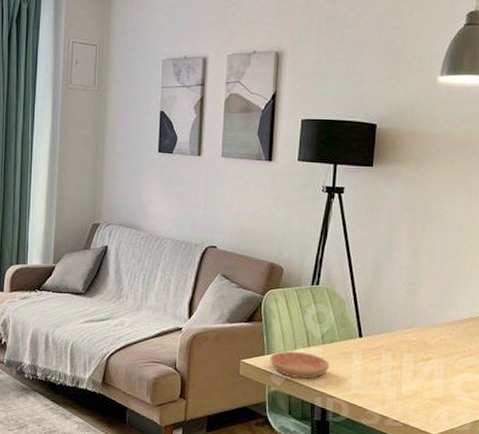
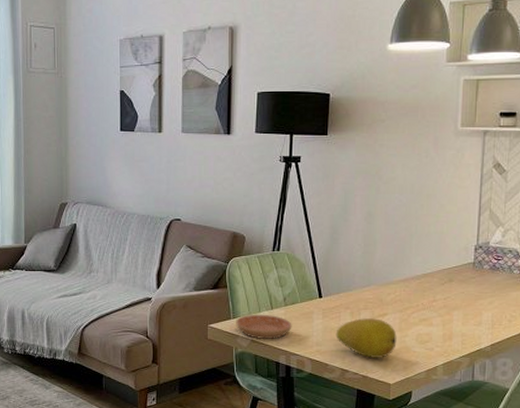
fruit: none [375,361,441,407] -> present [335,318,397,359]

